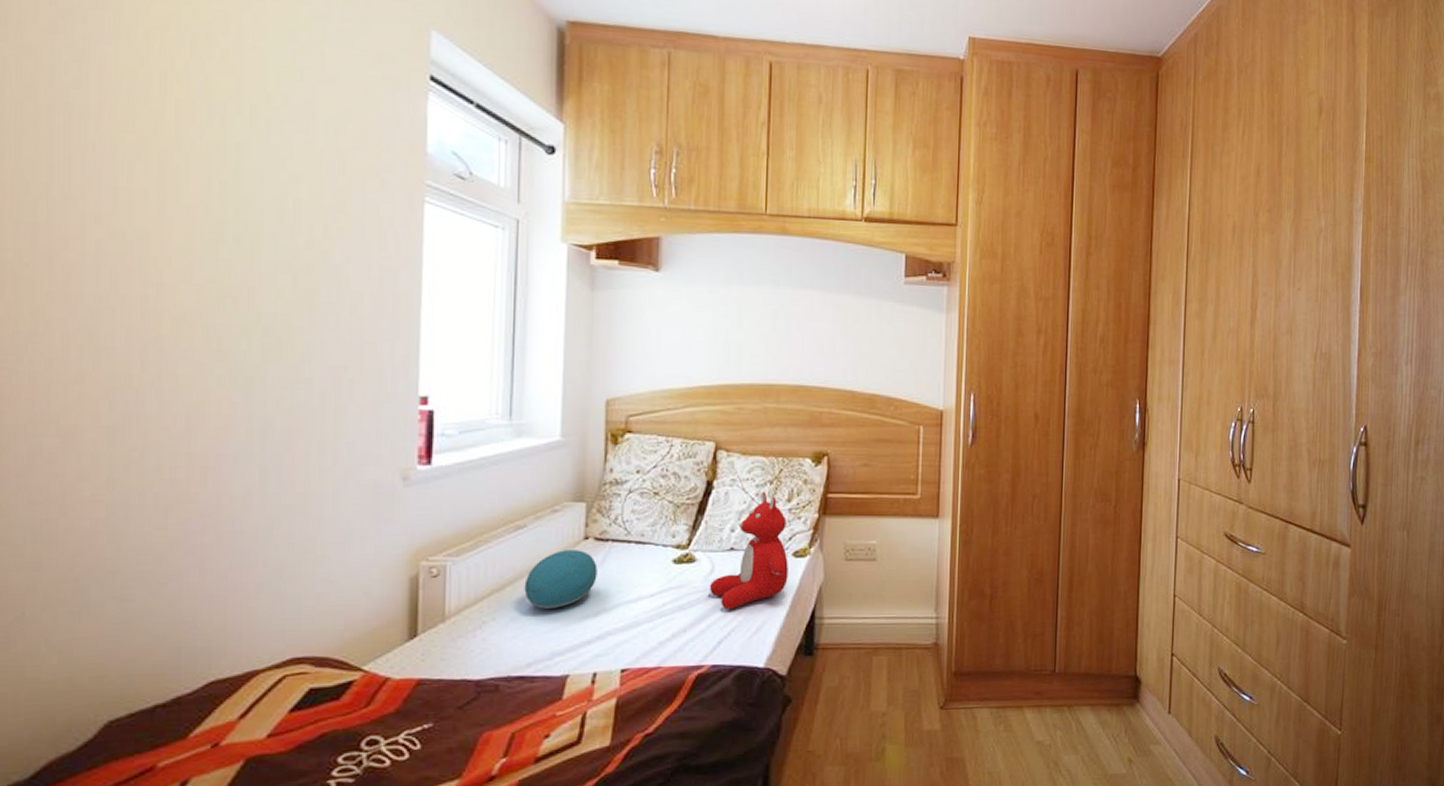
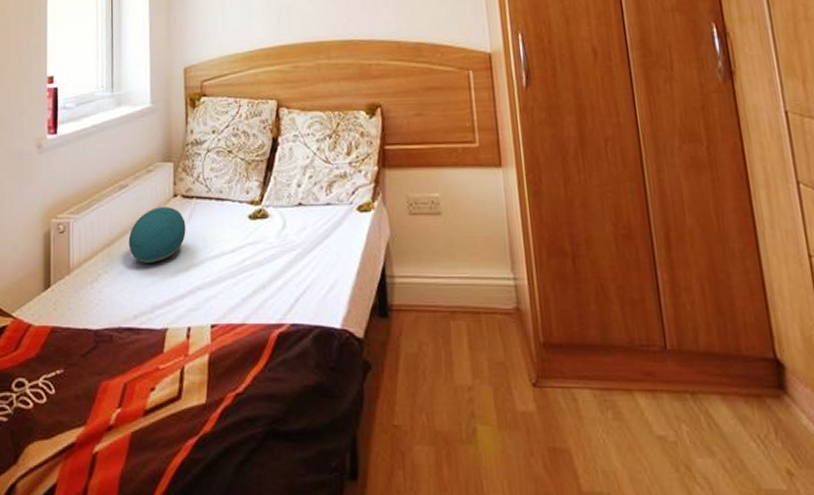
teddy bear: present [709,492,788,610] -> none [282,146,355,266]

